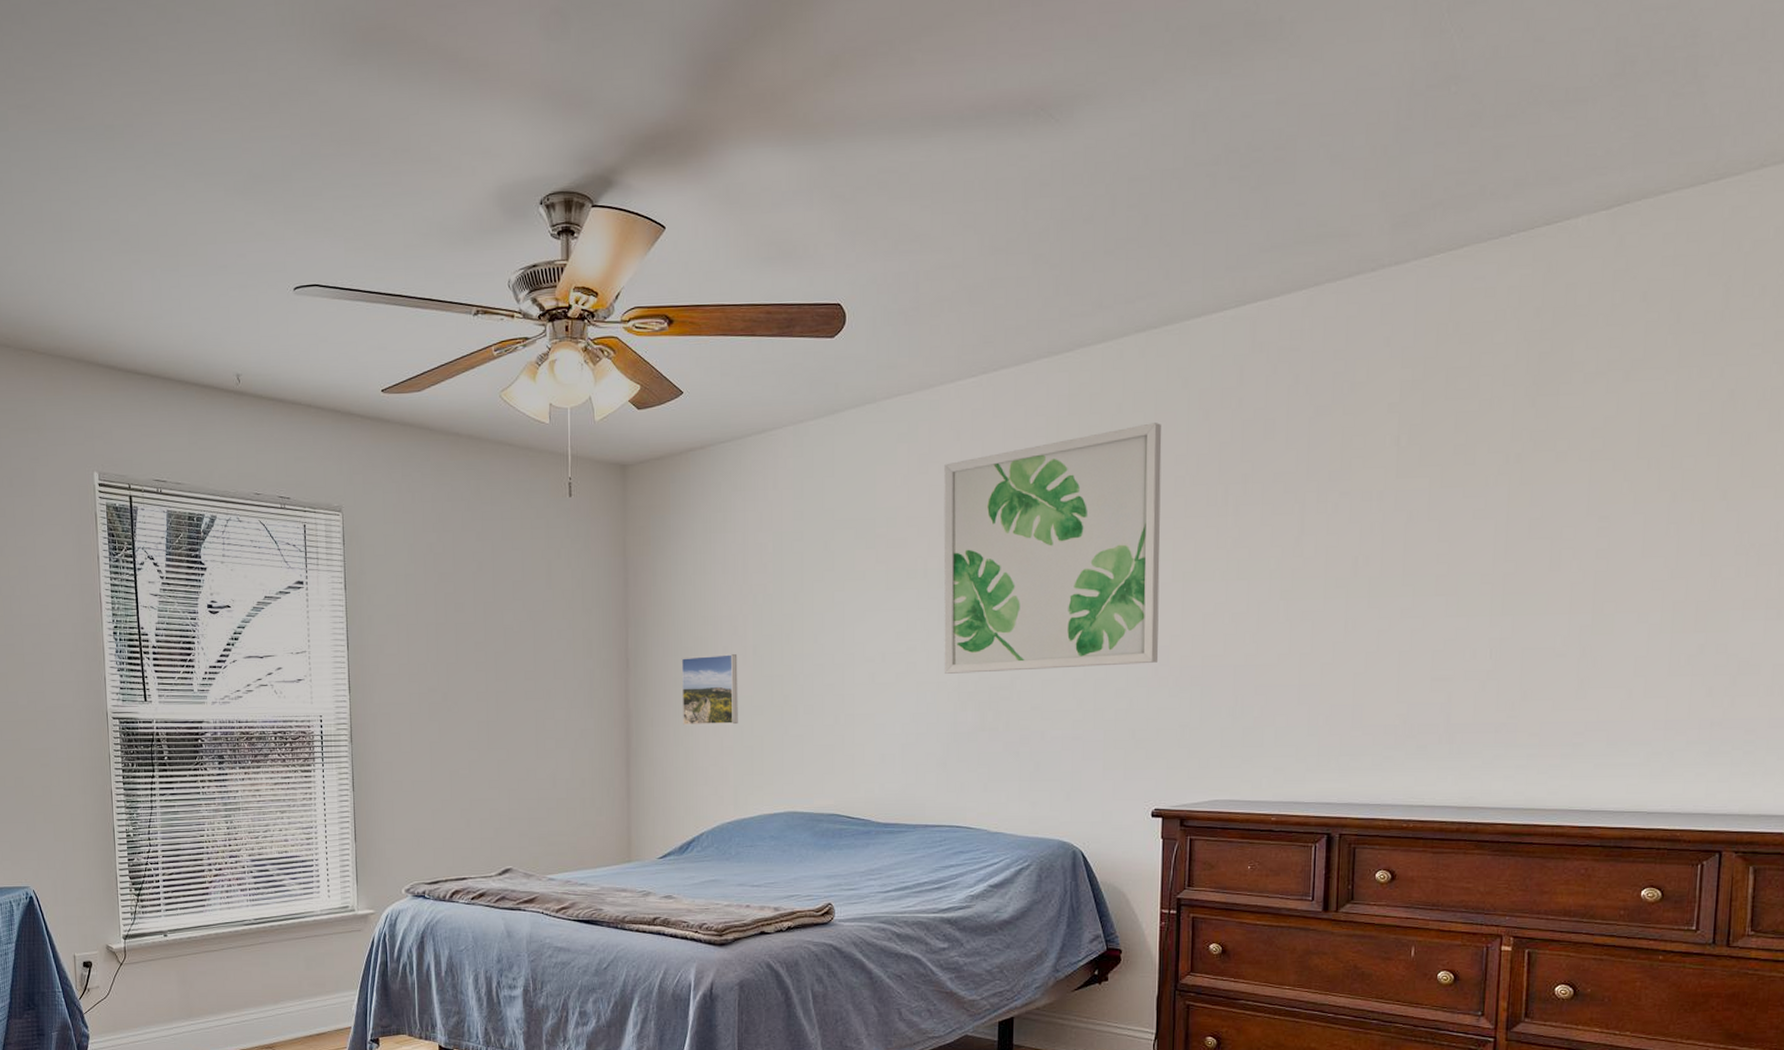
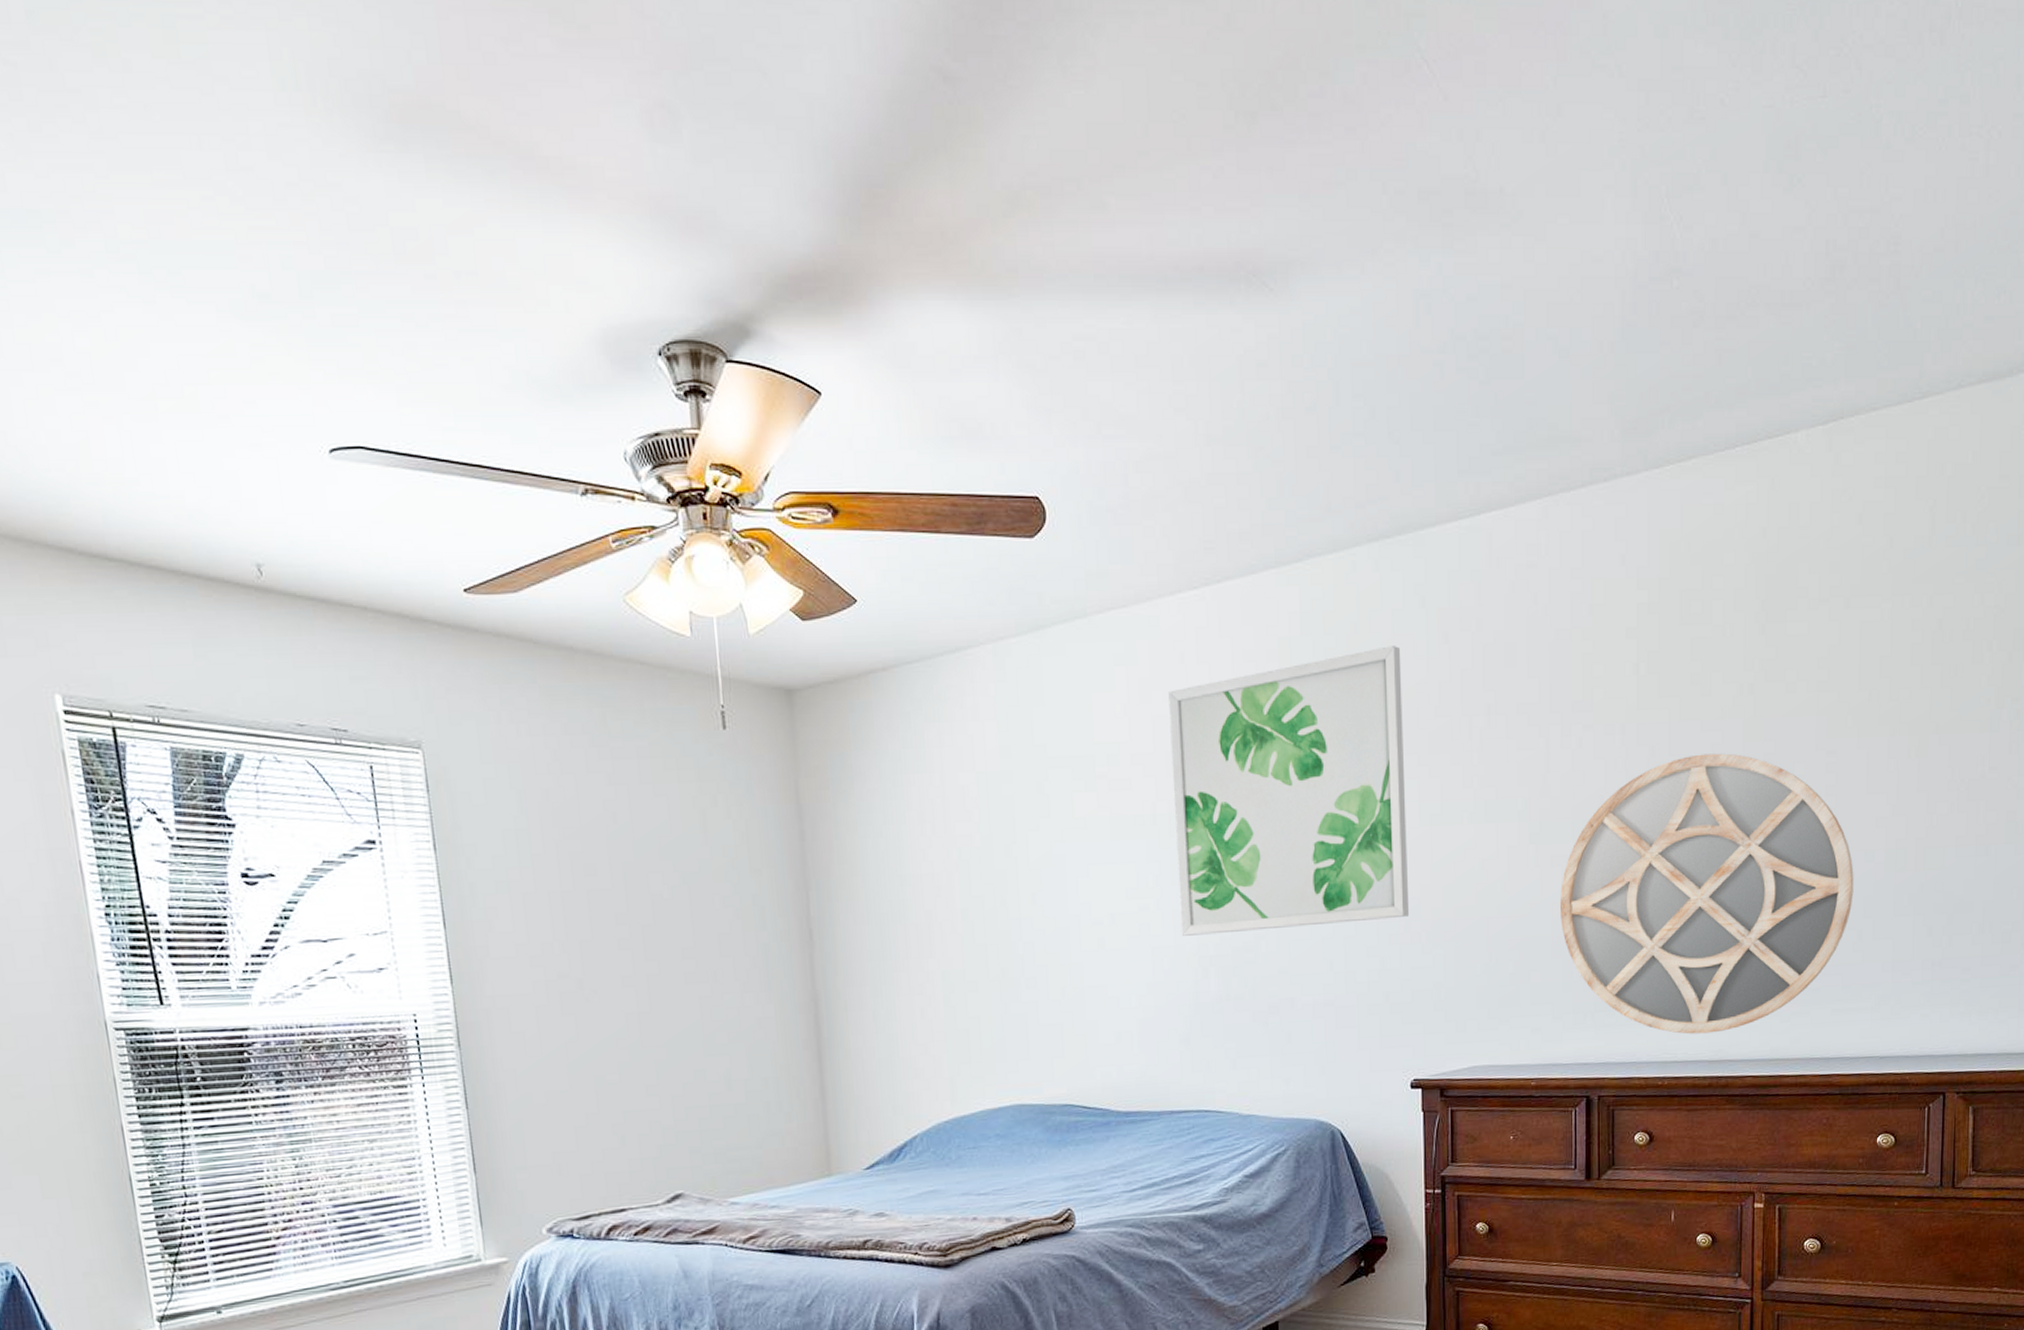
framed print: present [681,654,738,726] -> none [876,920,949,1008]
home mirror: none [1308,518,1625,781] -> present [1560,753,1854,1035]

